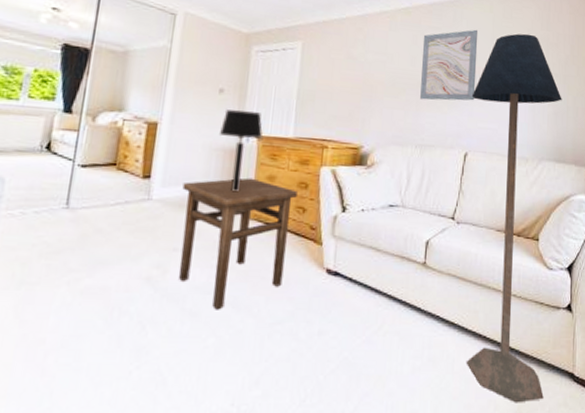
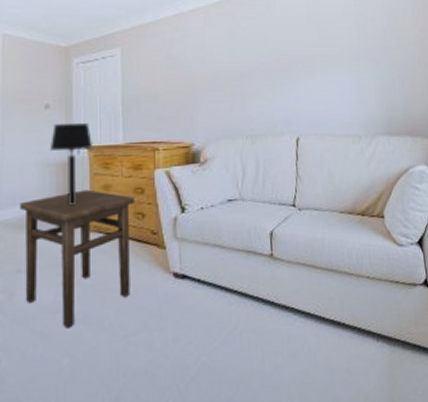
wall art: present [420,29,478,101] -> none [239,14,299,90]
floor lamp: present [467,33,562,403] -> none [295,12,414,391]

